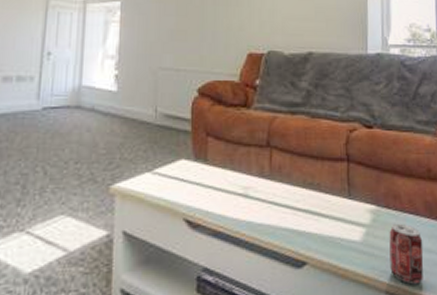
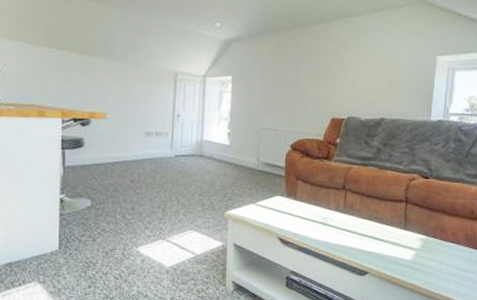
beverage can: present [389,223,424,285] -> none [432,249,461,292]

